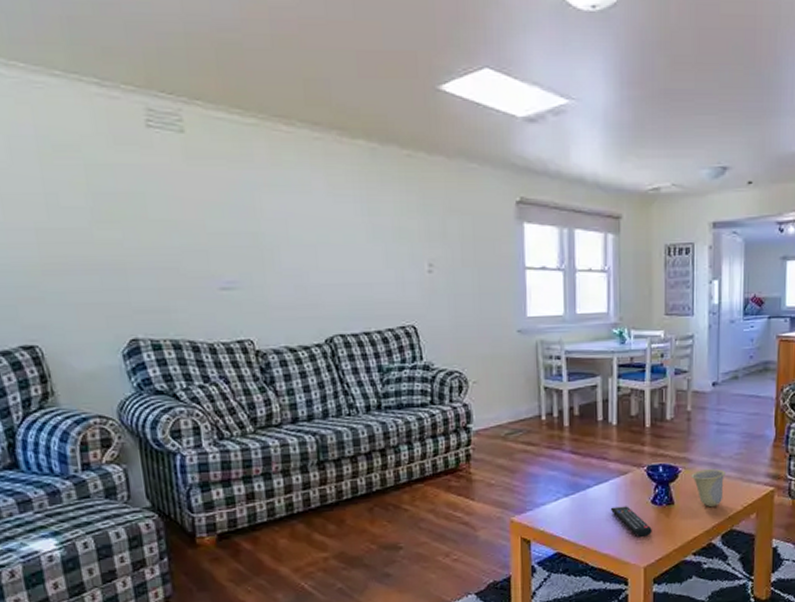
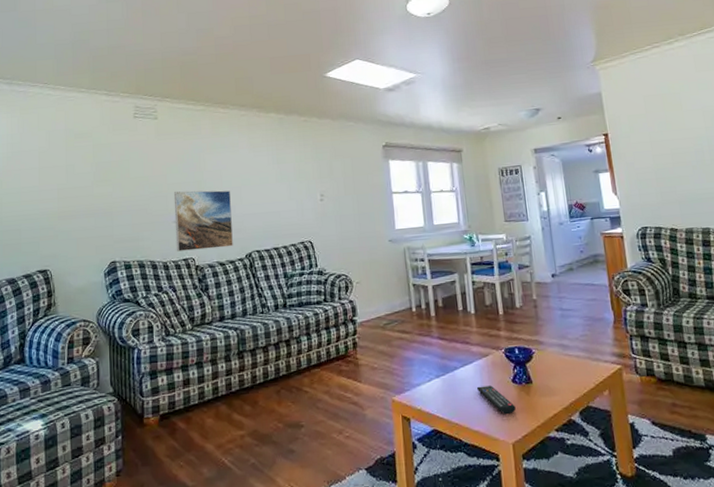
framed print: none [217,245,307,330] -> present [173,190,233,252]
cup: present [691,469,725,507] -> none [544,349,576,385]

